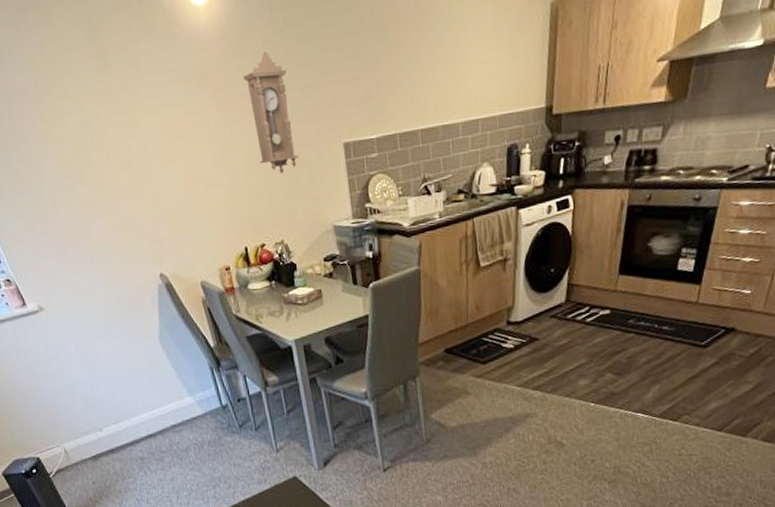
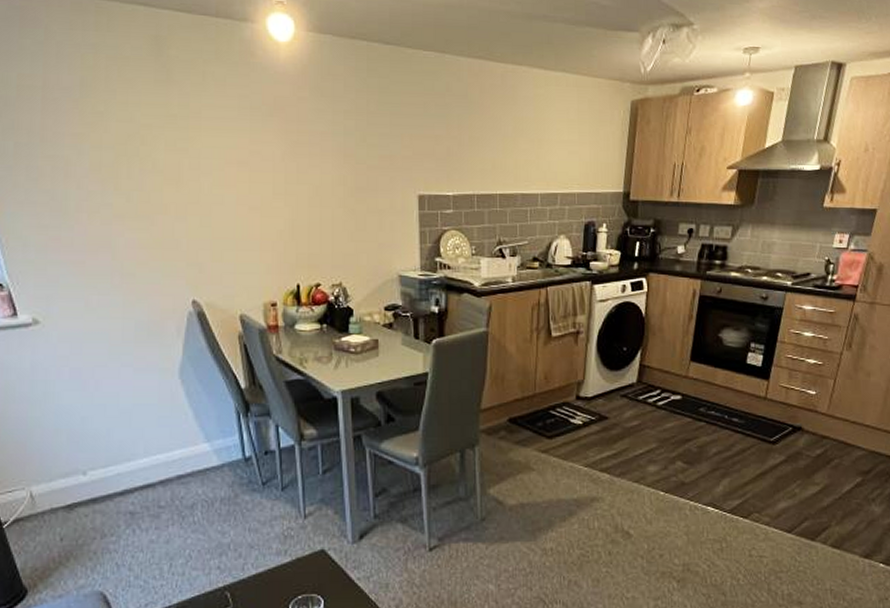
pendulum clock: present [243,51,299,174] -> none [319,96,369,216]

